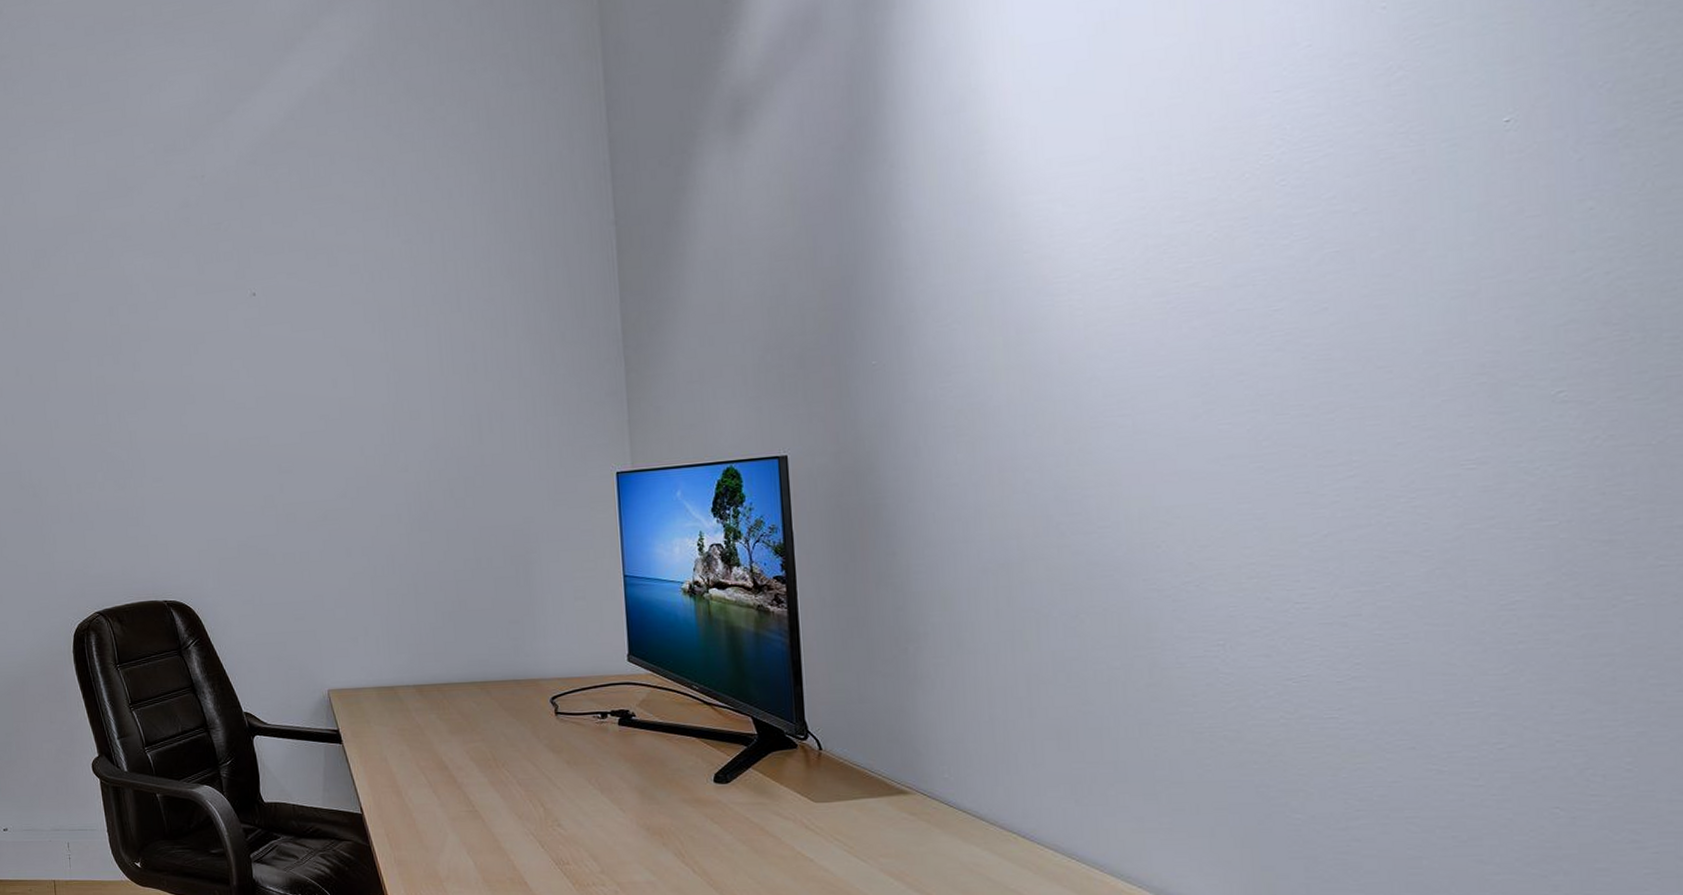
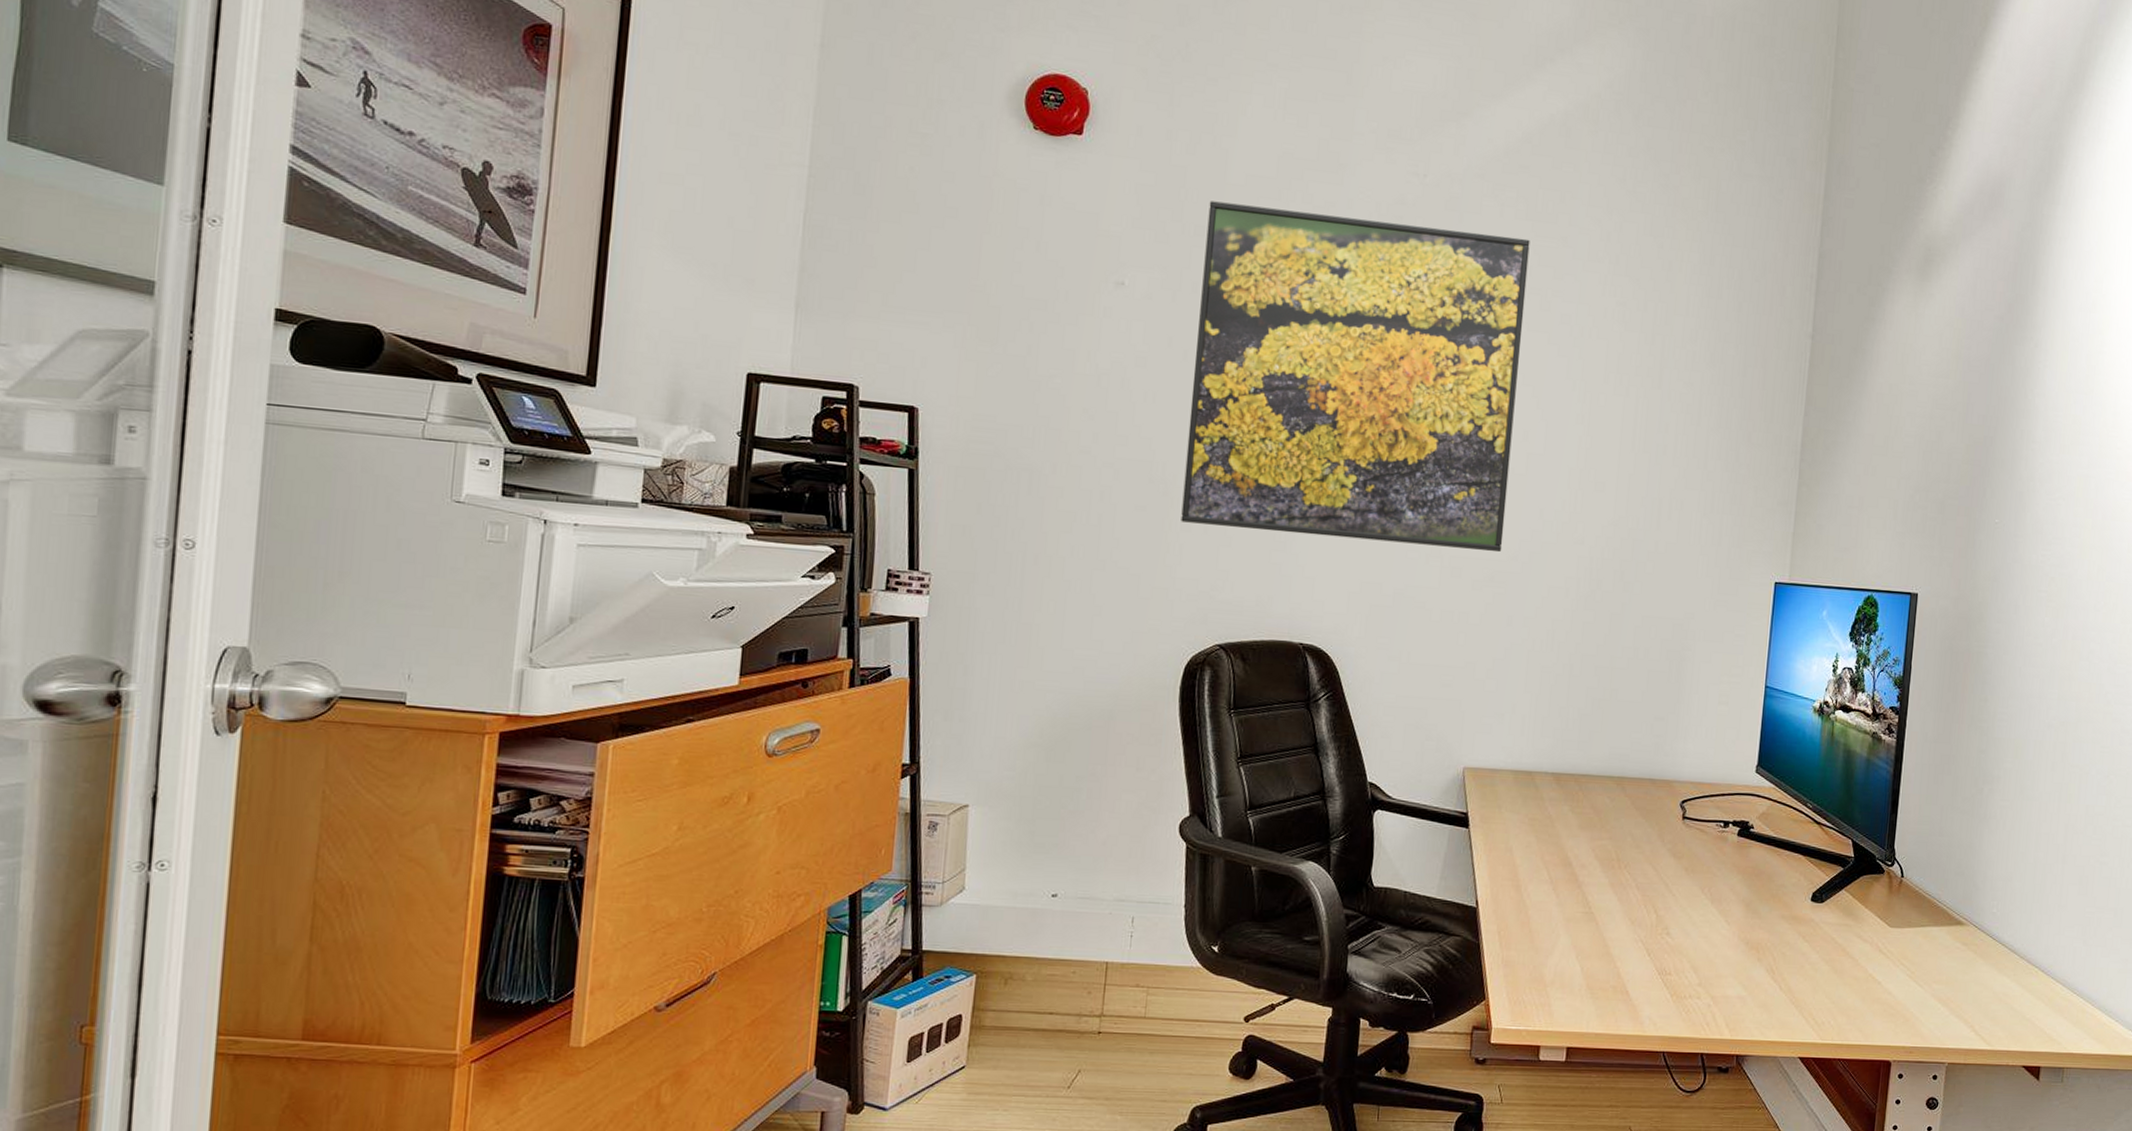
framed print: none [28,206,330,516] -> present [1181,201,1530,553]

